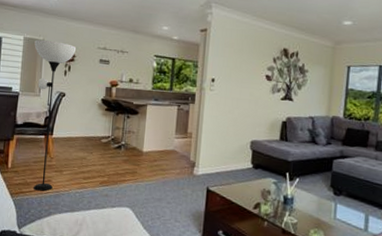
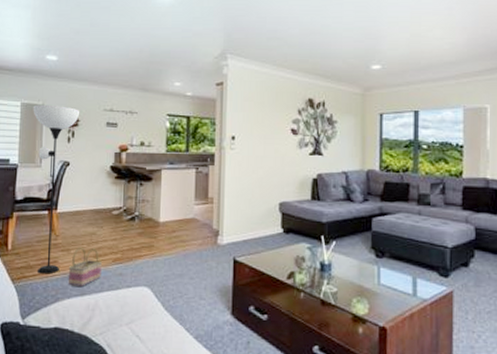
basket: none [59,170,90,204] -> present [68,248,102,287]

